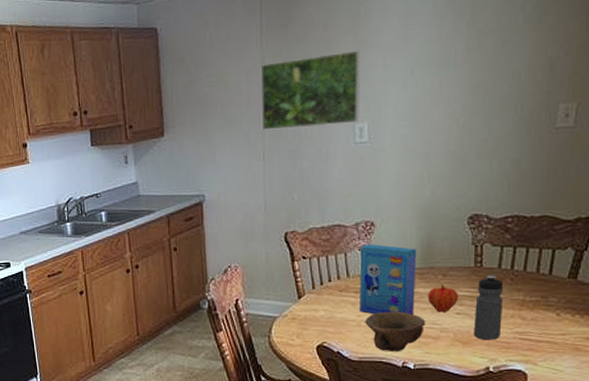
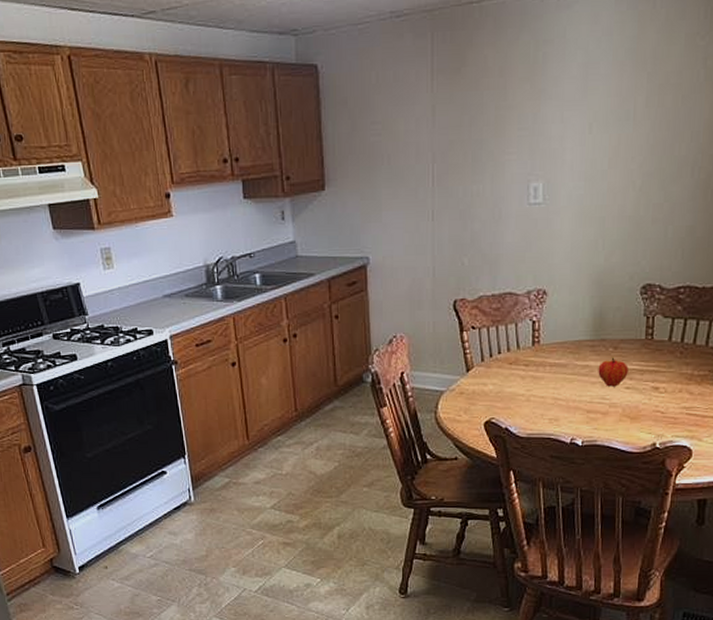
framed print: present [260,50,361,131] -> none [431,101,537,187]
cereal box: present [360,244,417,316] -> none [529,313,589,390]
bowl: present [365,311,426,352] -> none [534,385,596,429]
water bottle: present [473,275,504,340] -> none [642,348,674,416]

